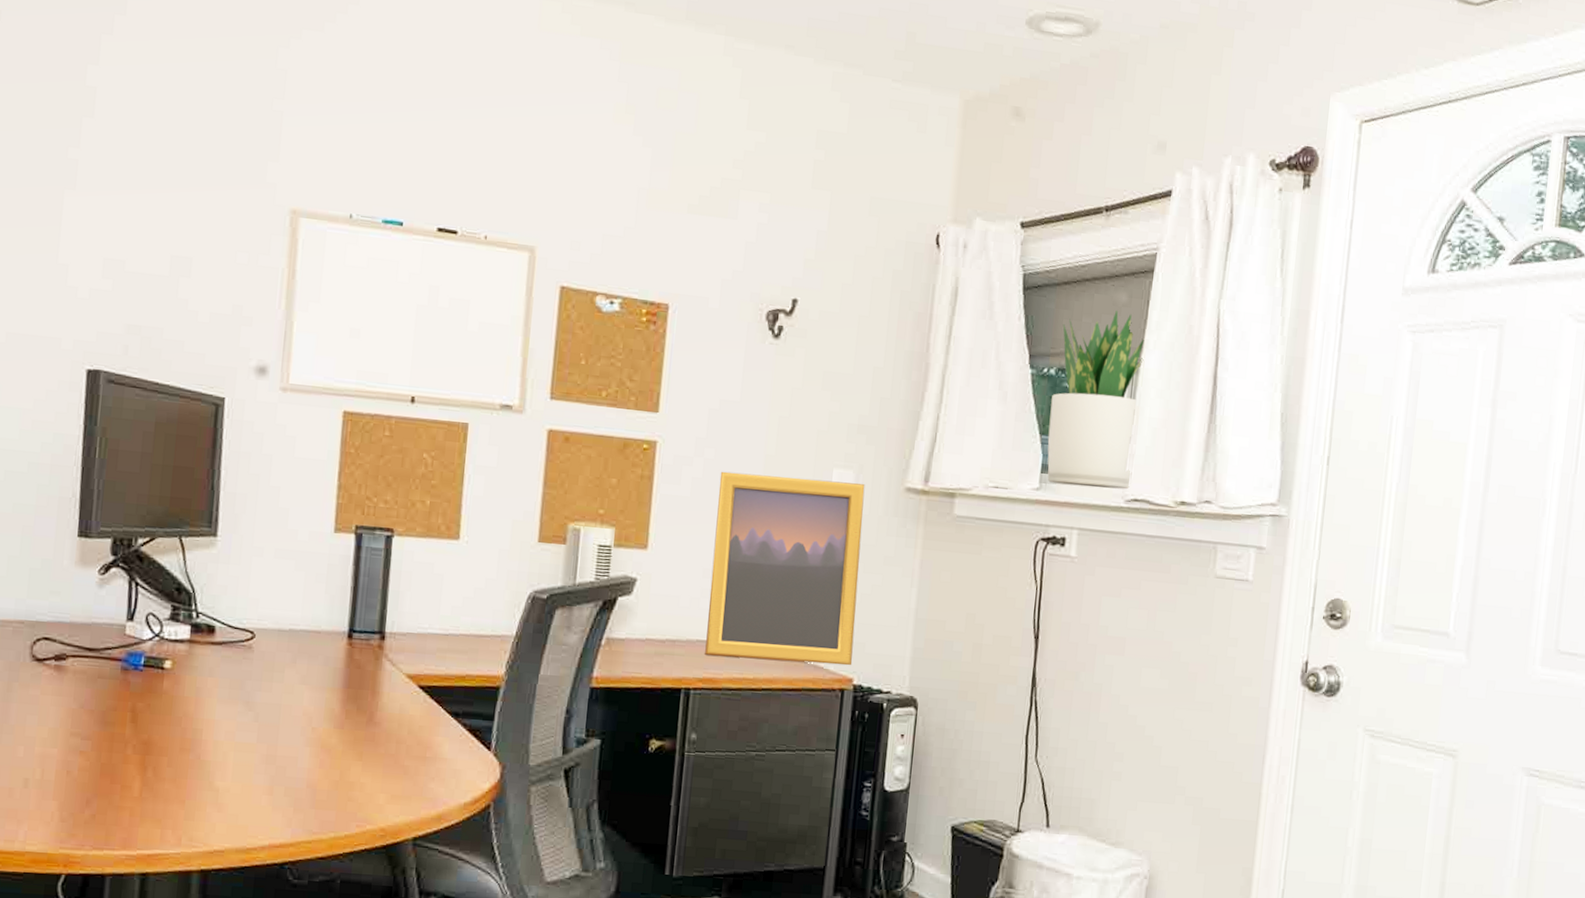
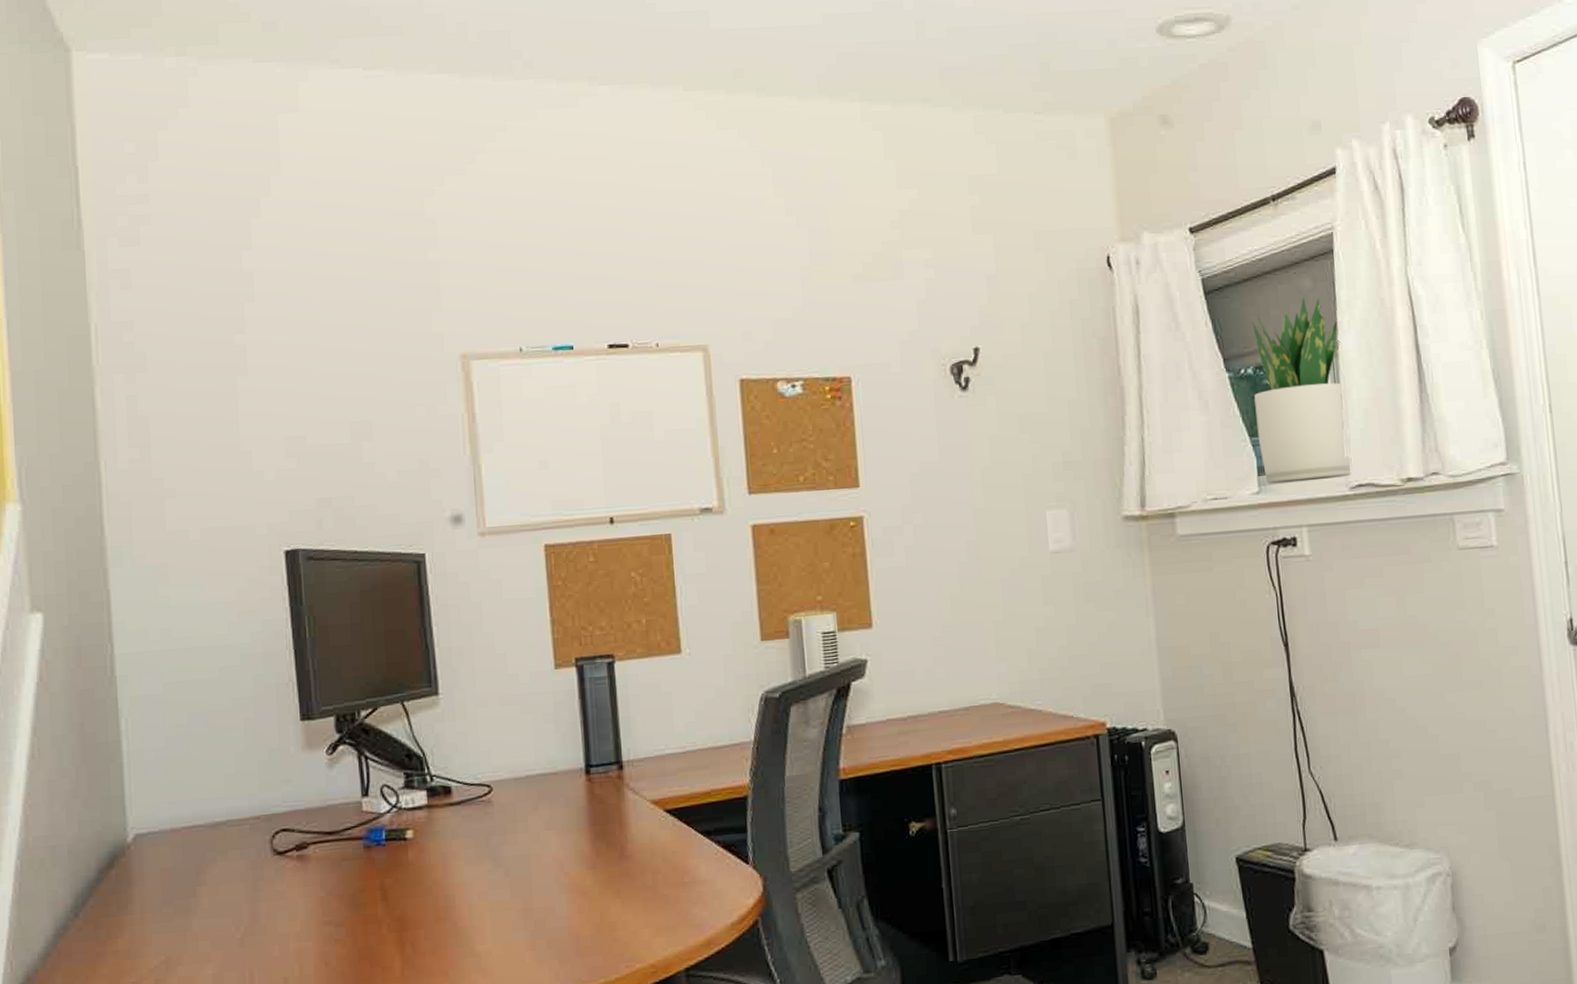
picture frame: present [705,471,865,666] -> none [932,521,1102,725]

